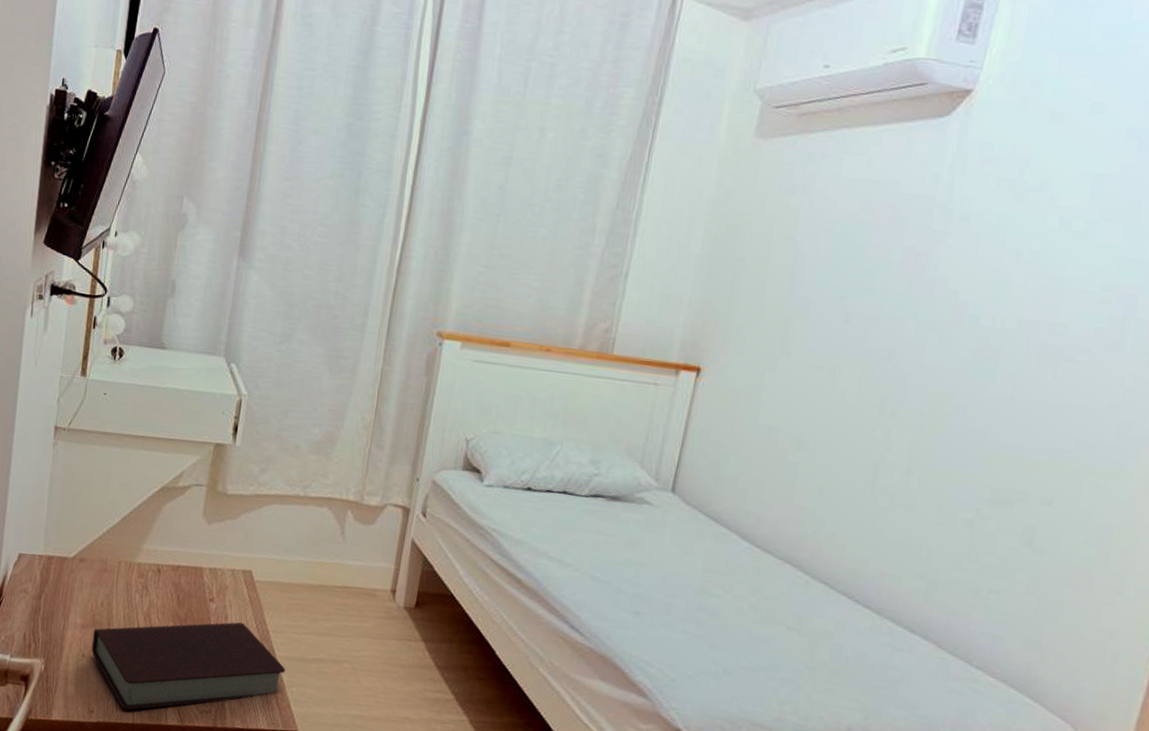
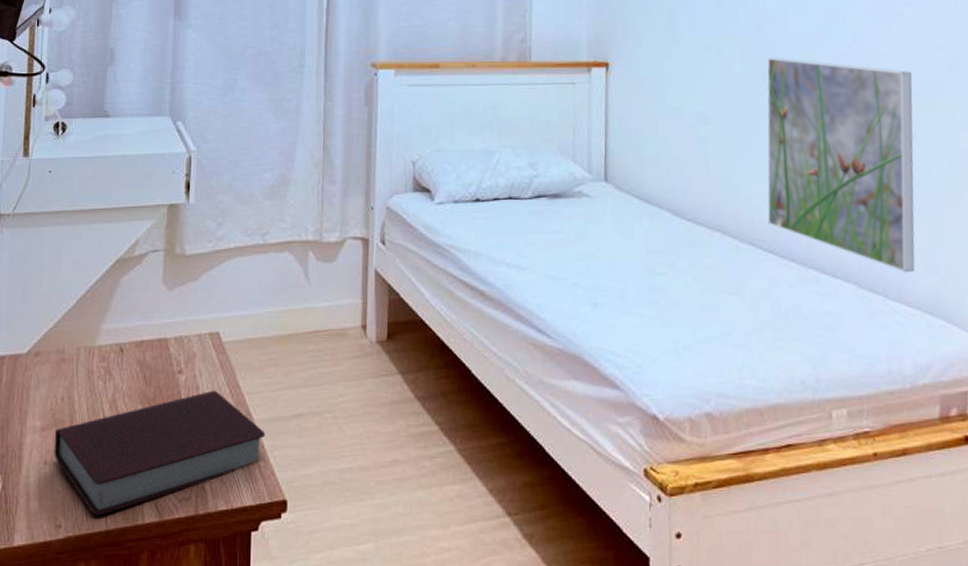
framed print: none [848,387,1068,644] -> present [766,57,915,273]

